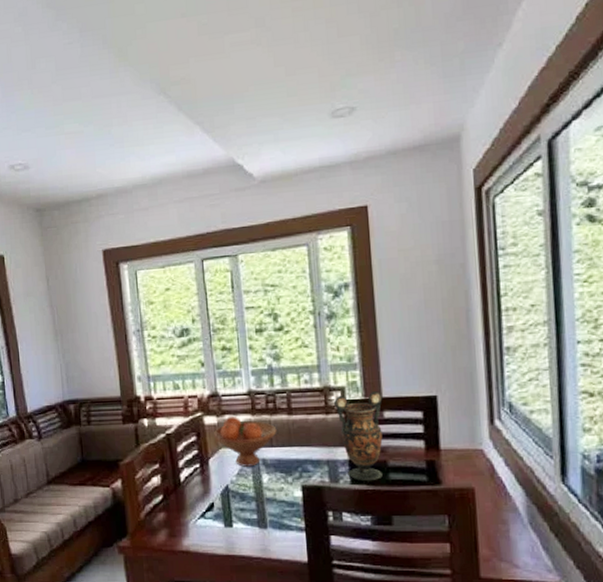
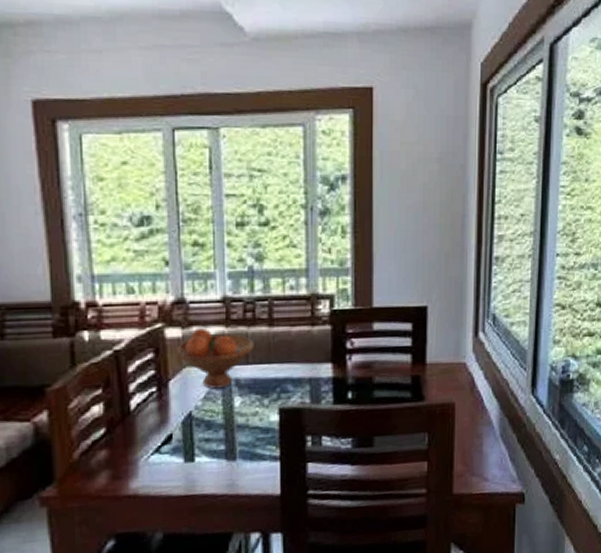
vase: present [334,392,383,482] -> none [322,301,373,401]

